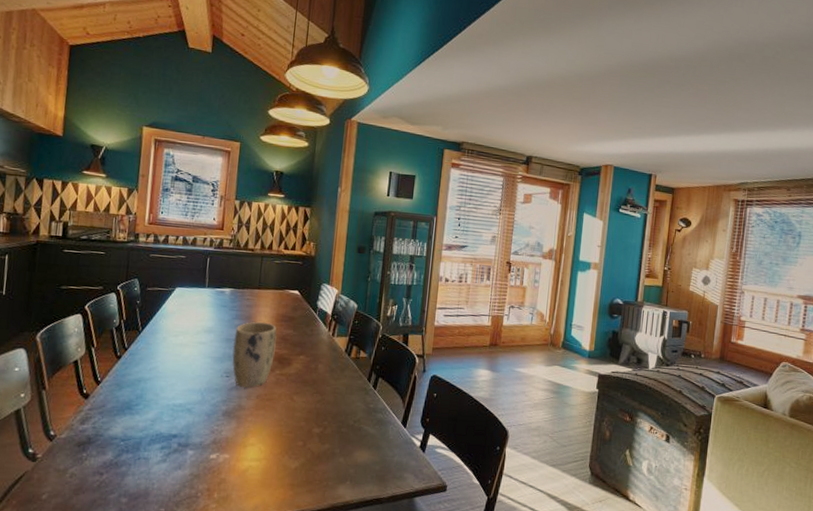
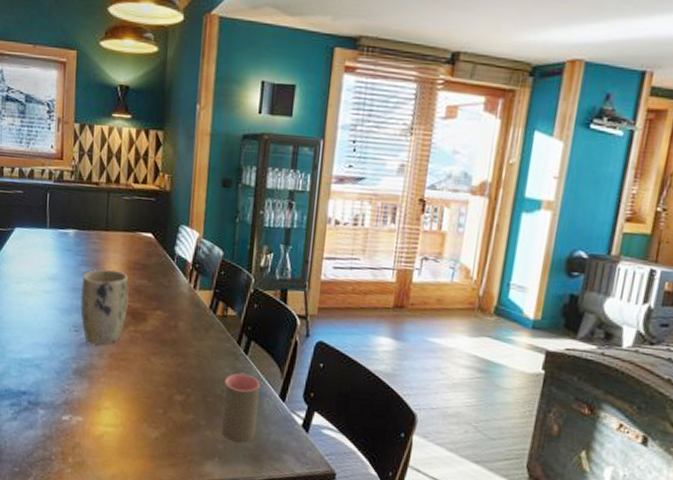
cup: none [352,405,386,466] -> present [220,373,261,443]

